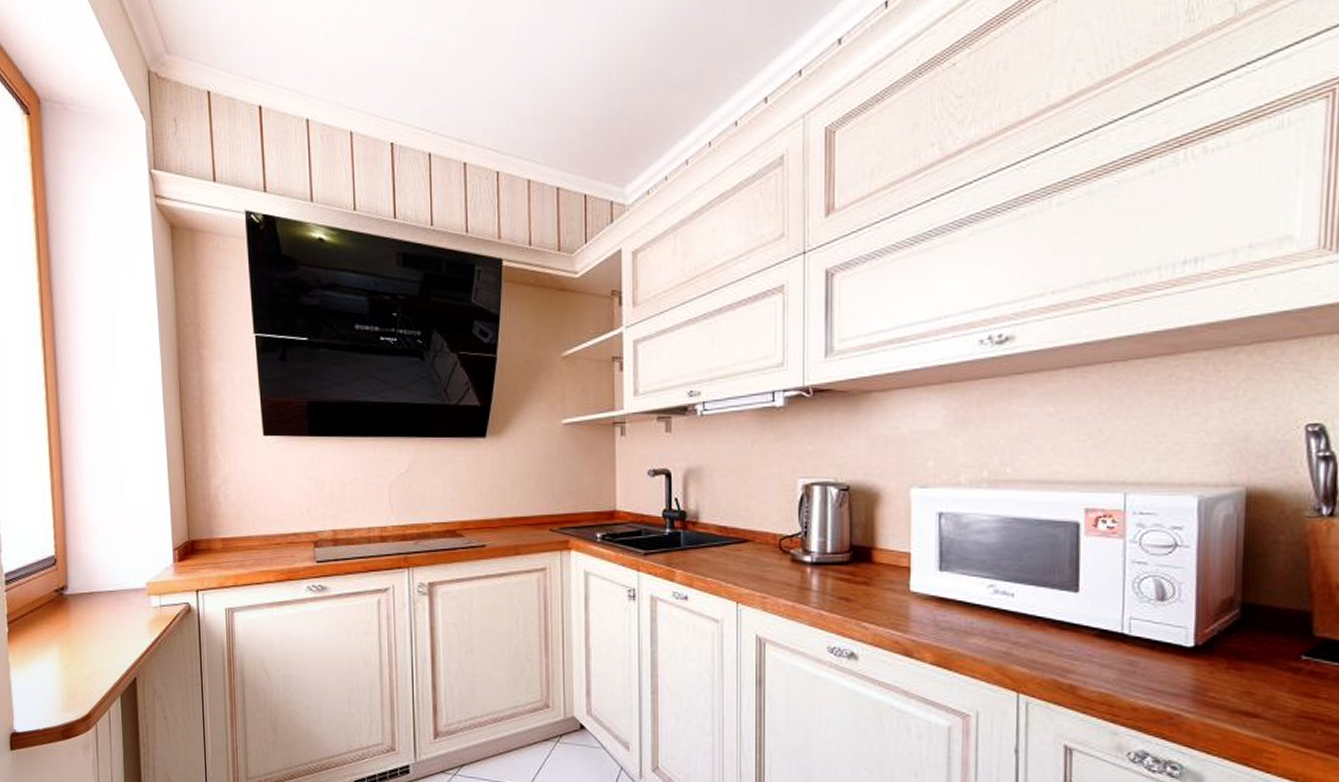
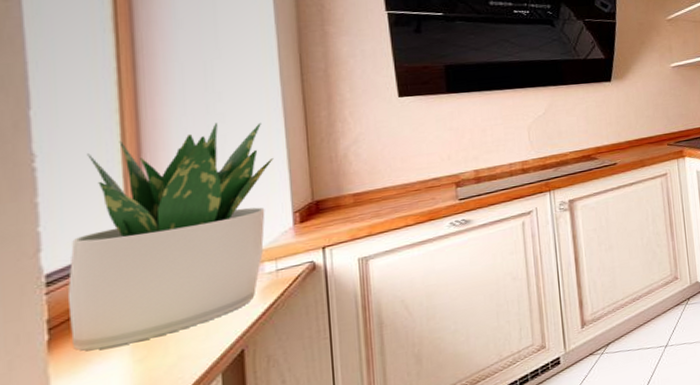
planter: none [18,447,158,650] -> present [67,122,274,351]

